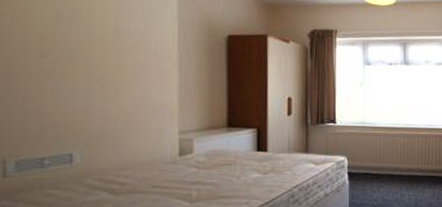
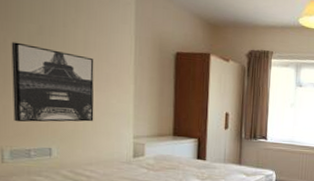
wall art: none [18,31,129,126] -> present [11,42,94,122]

